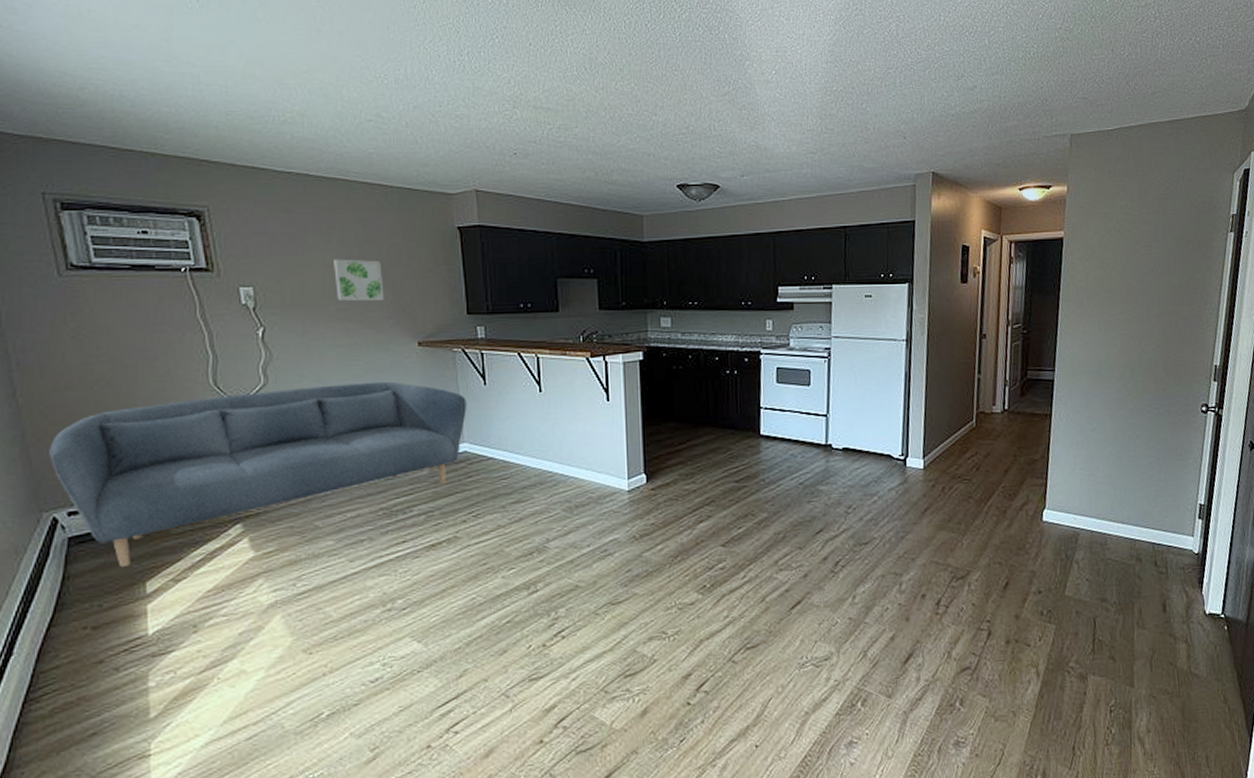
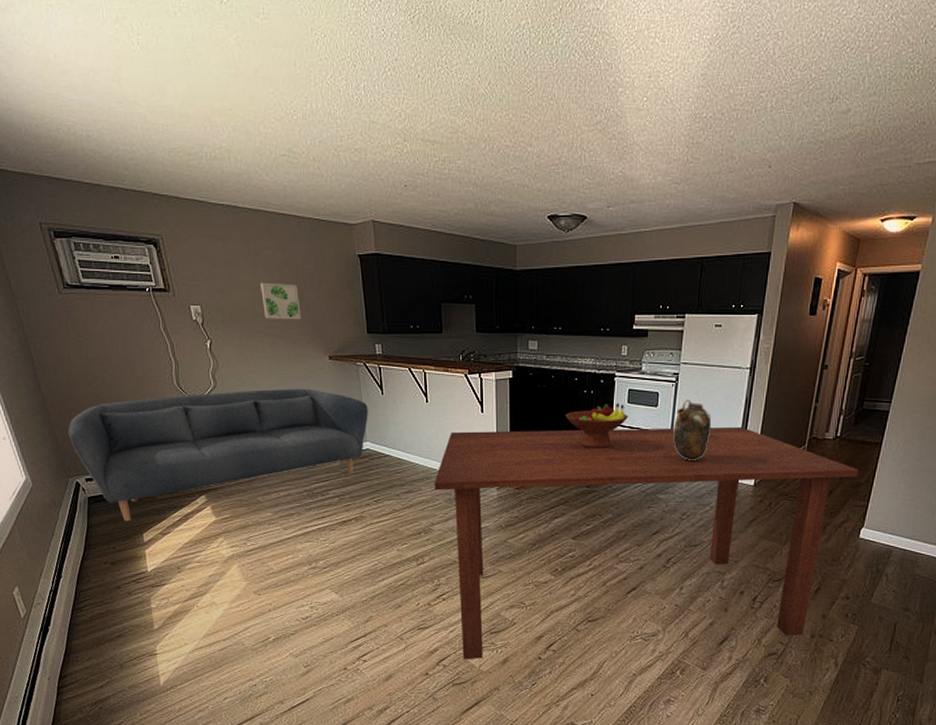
dining table: none [550,403,1032,717] -> present [434,426,859,660]
fruit bowl: none [706,383,778,437] -> present [565,403,628,448]
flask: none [828,375,872,445] -> present [672,399,712,460]

